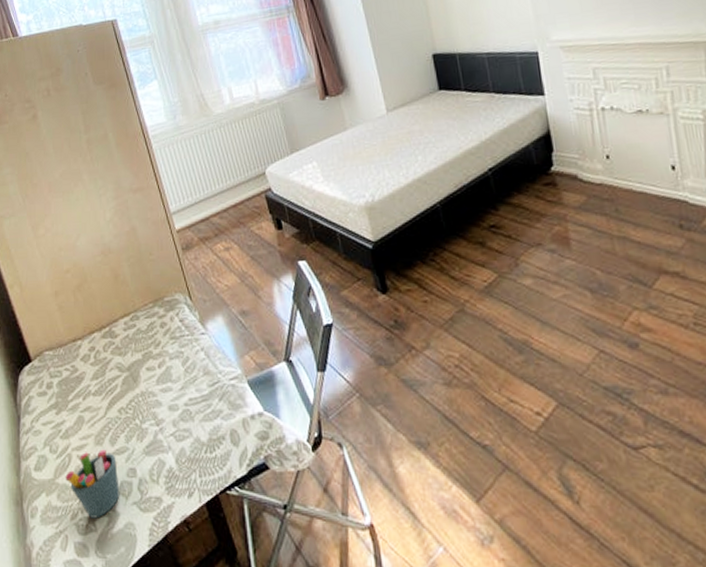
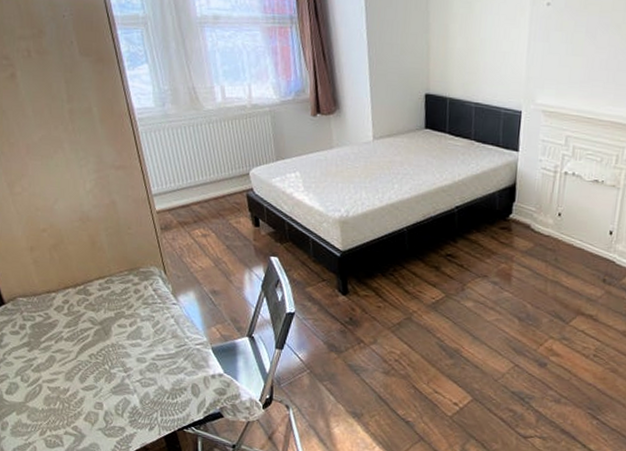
pen holder: present [65,449,120,519] -> none [35,385,87,437]

